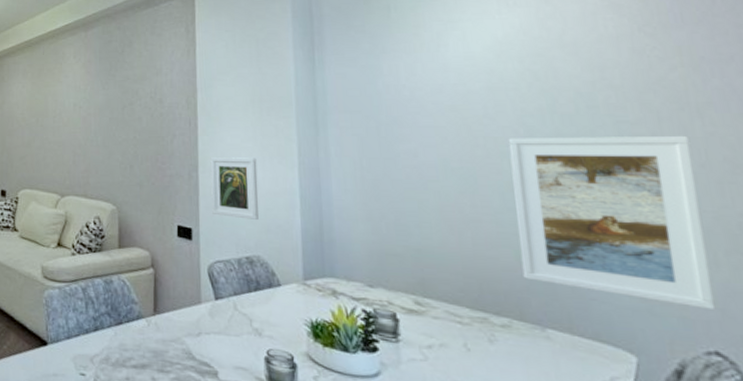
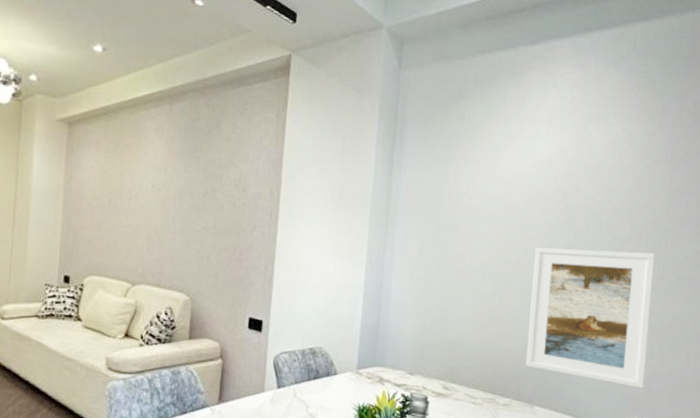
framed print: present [210,157,259,220] -> none [283,251,330,313]

